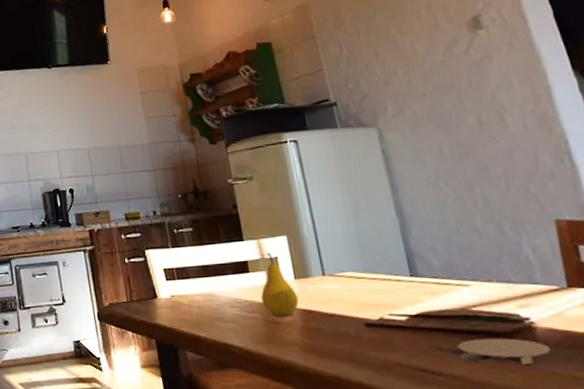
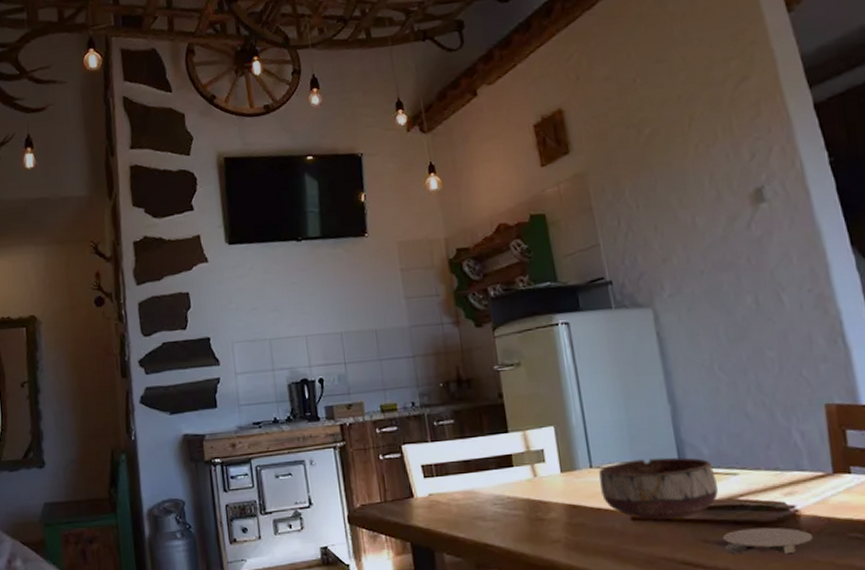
fruit: present [261,252,299,317] -> none [525,444,564,514]
bowl: none [331,267,451,327] -> present [599,457,718,520]

